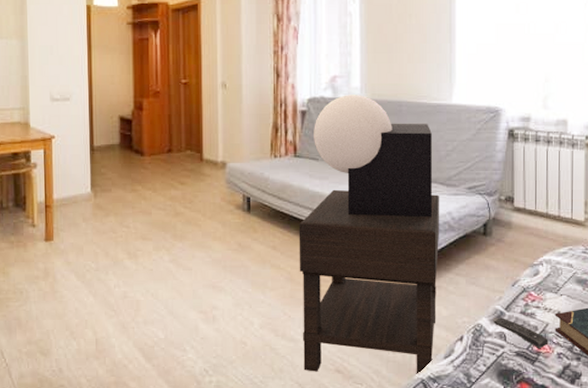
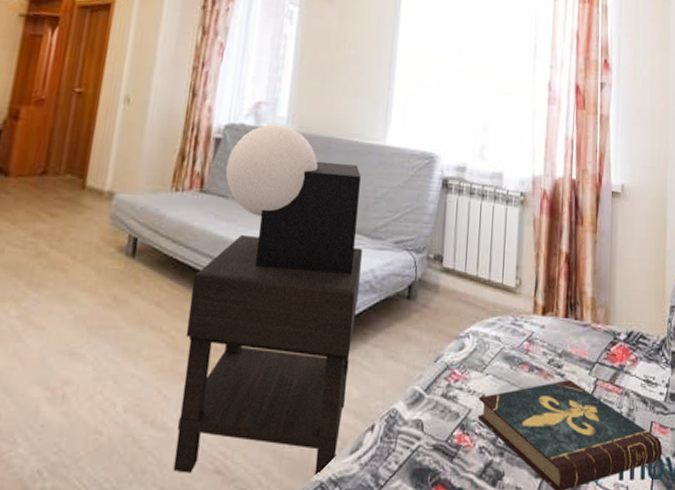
remote control: present [492,318,548,349] -> none [409,401,470,442]

